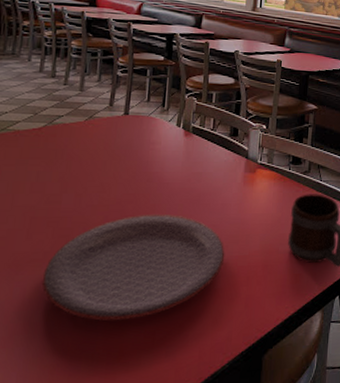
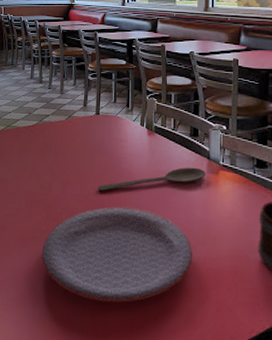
wooden spoon: none [121,167,243,199] -> present [97,167,206,191]

